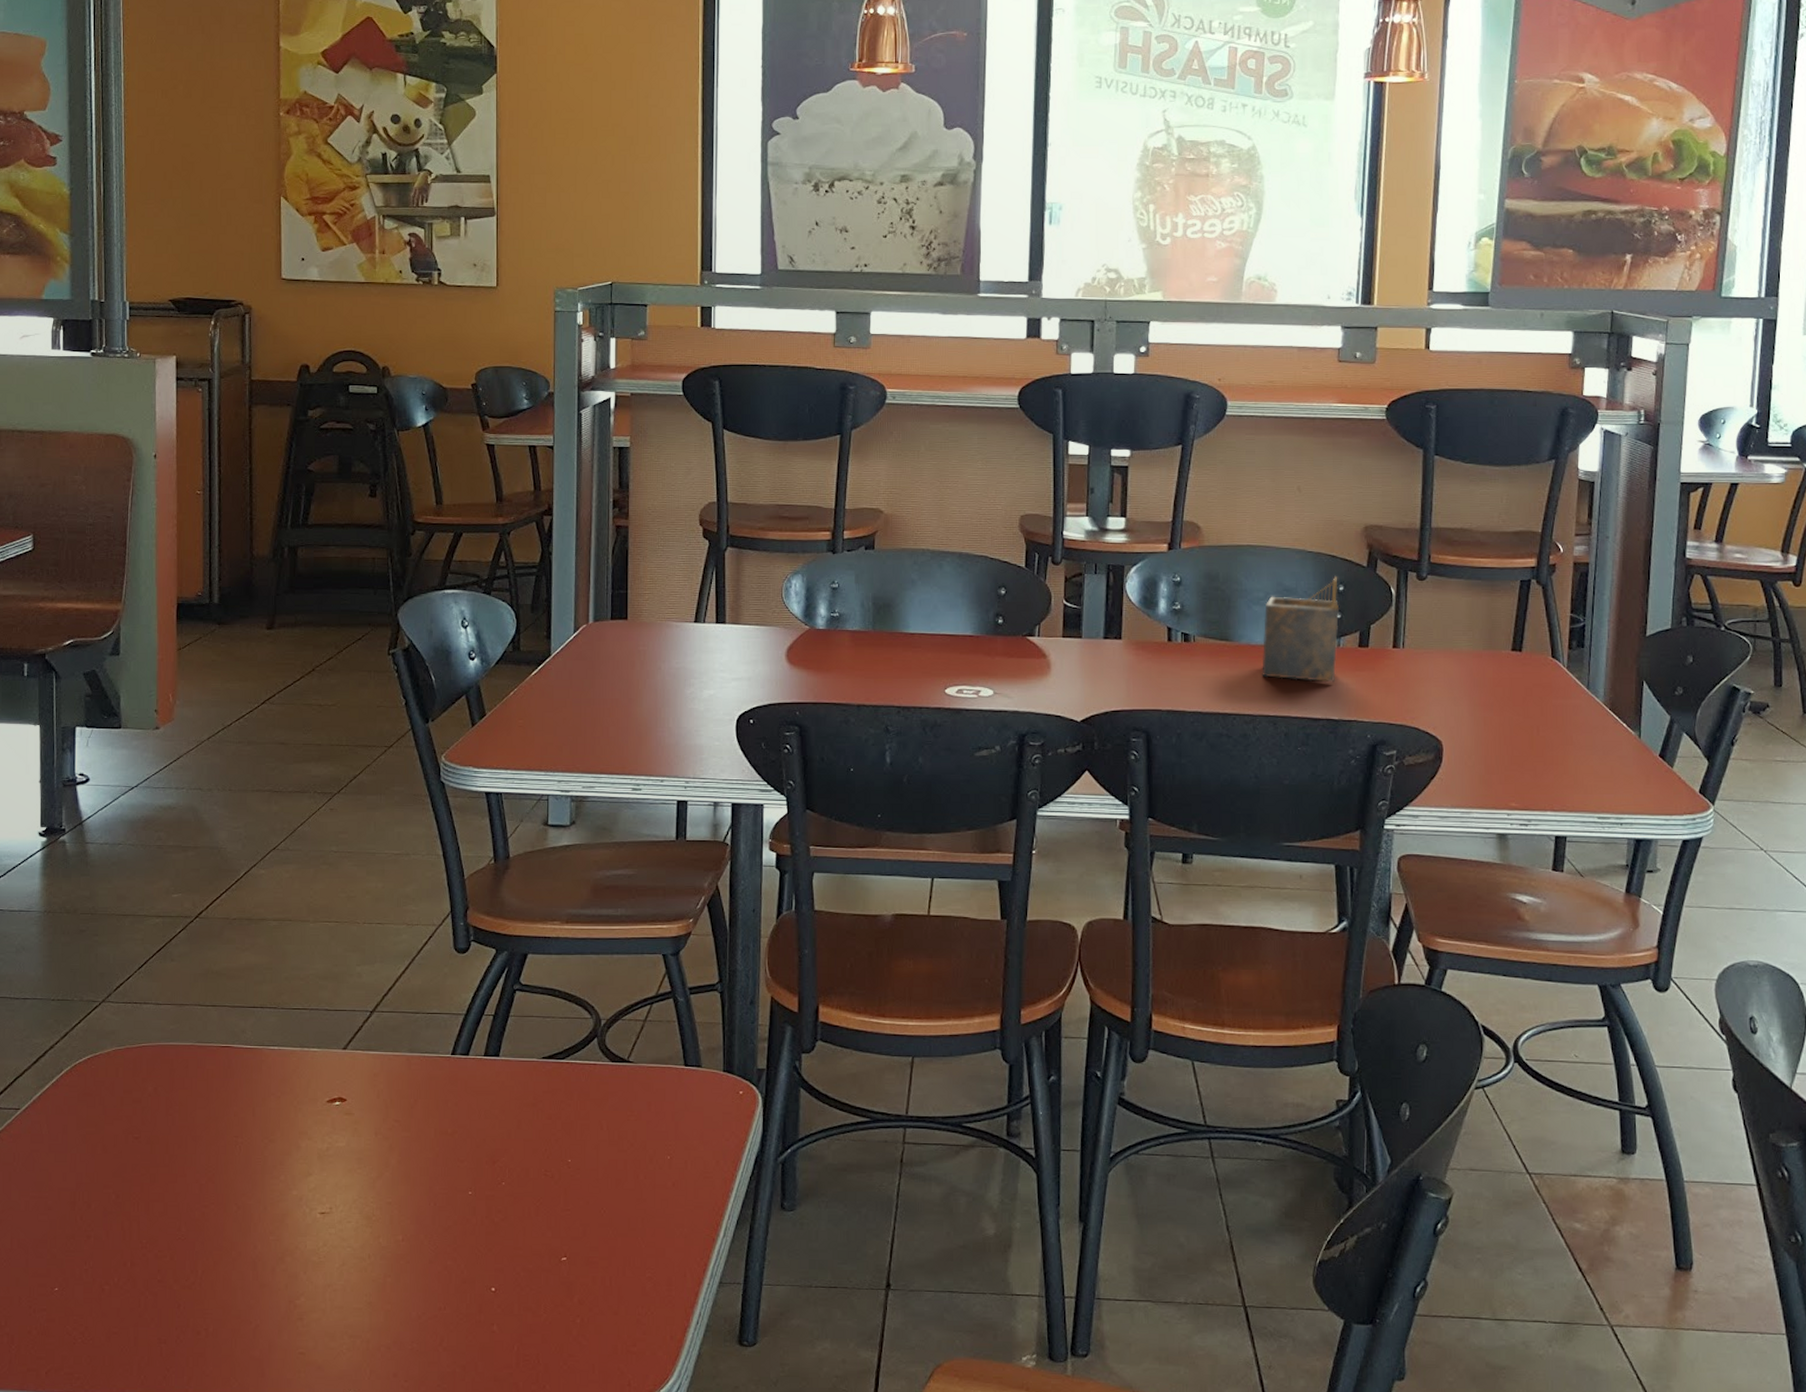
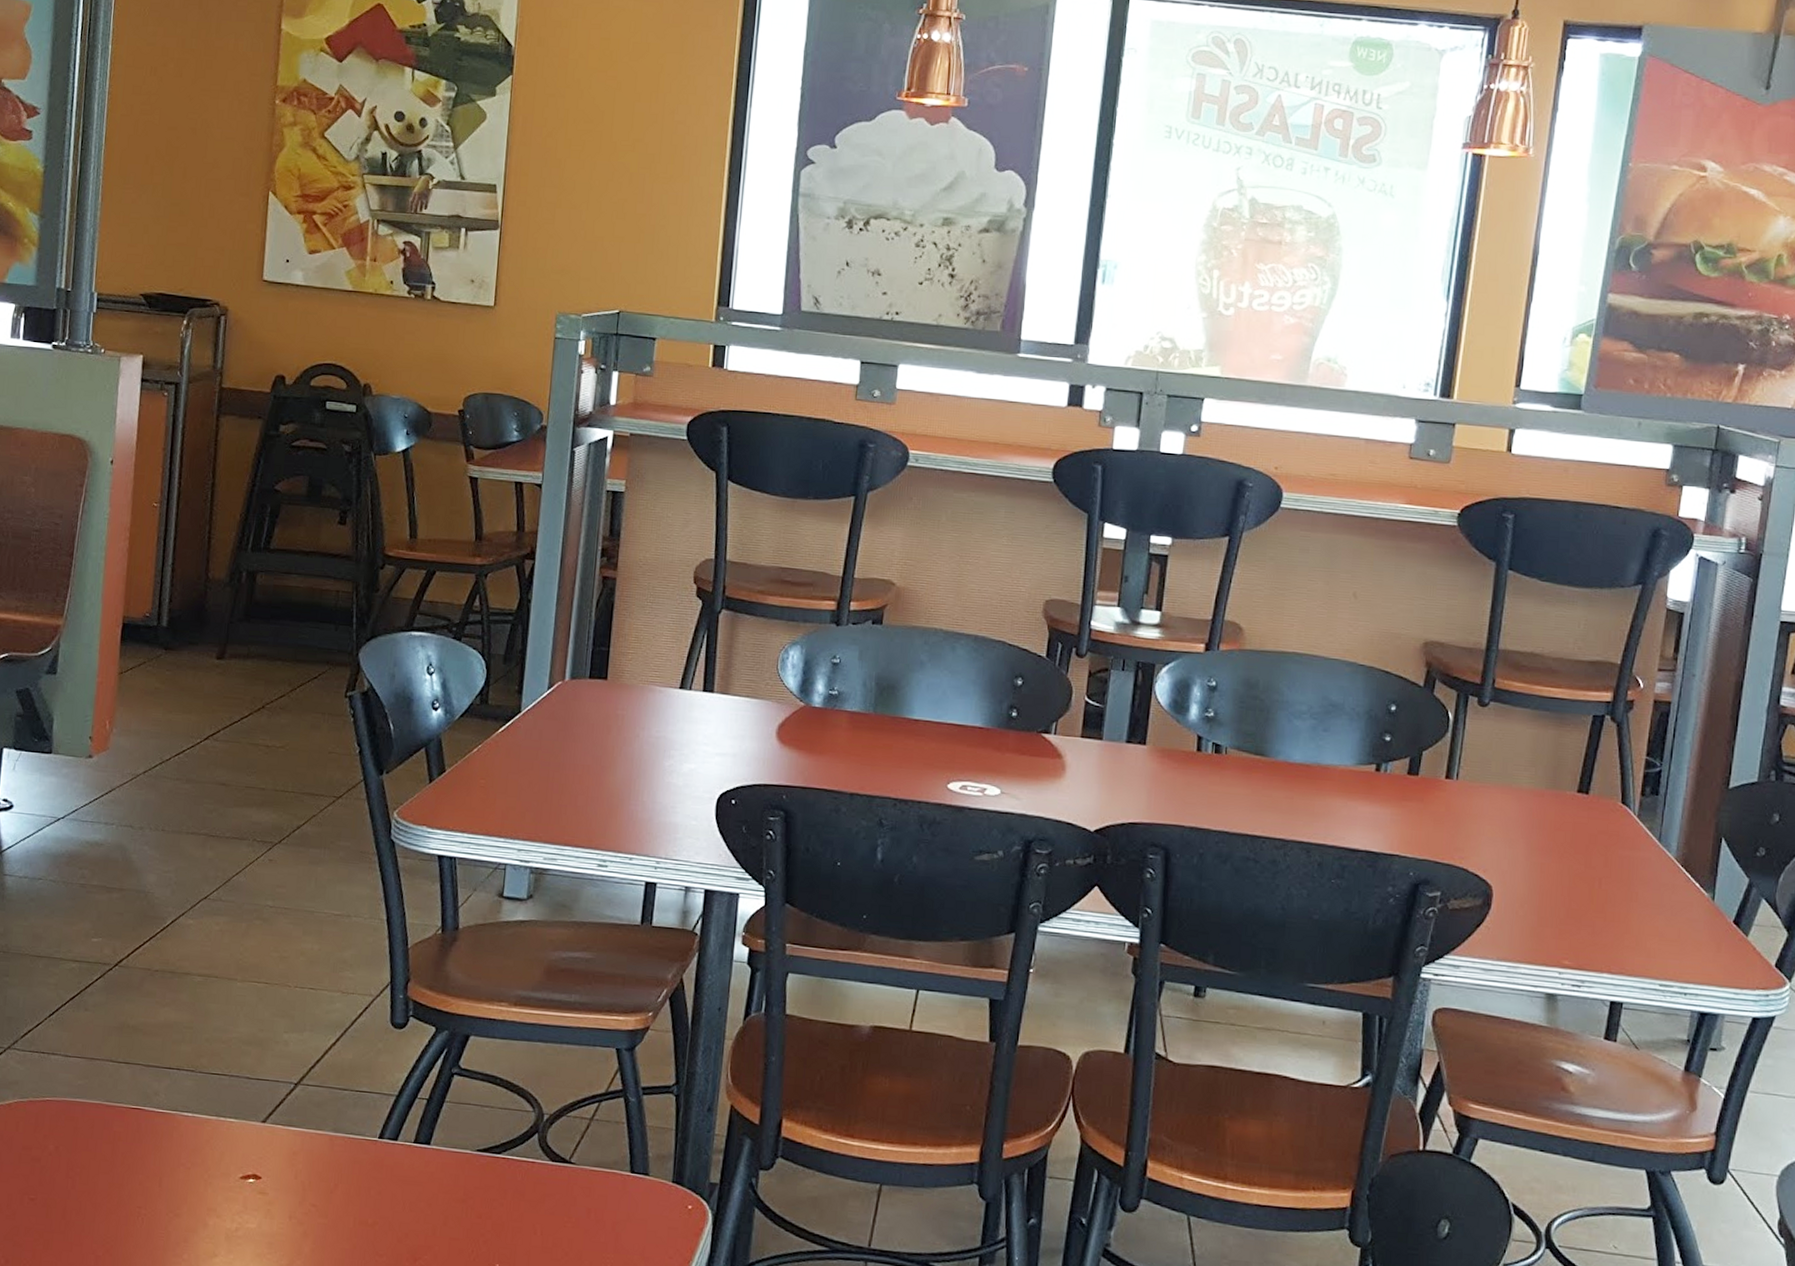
napkin holder: present [1262,576,1340,683] -> none [1298,694,1391,811]

